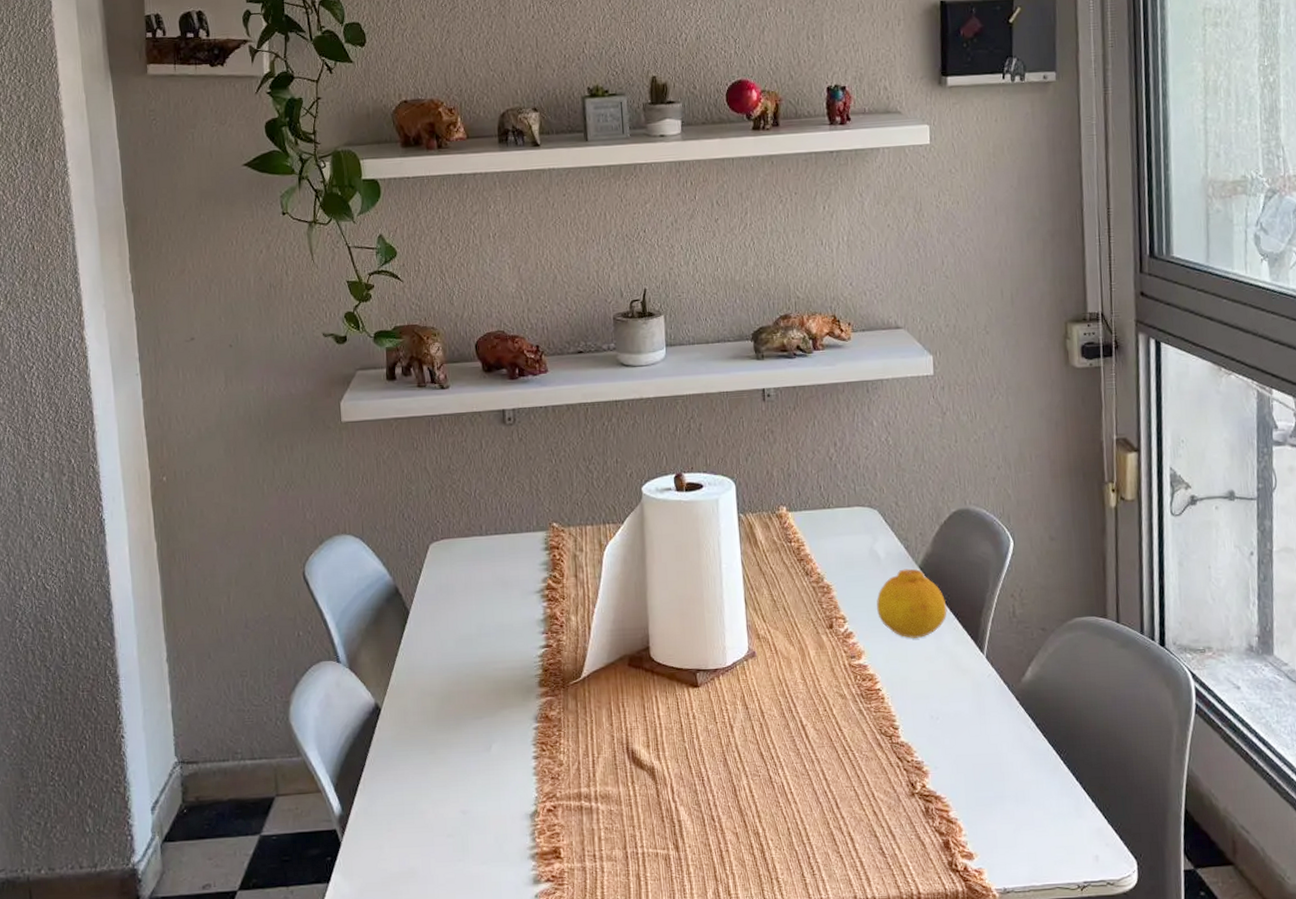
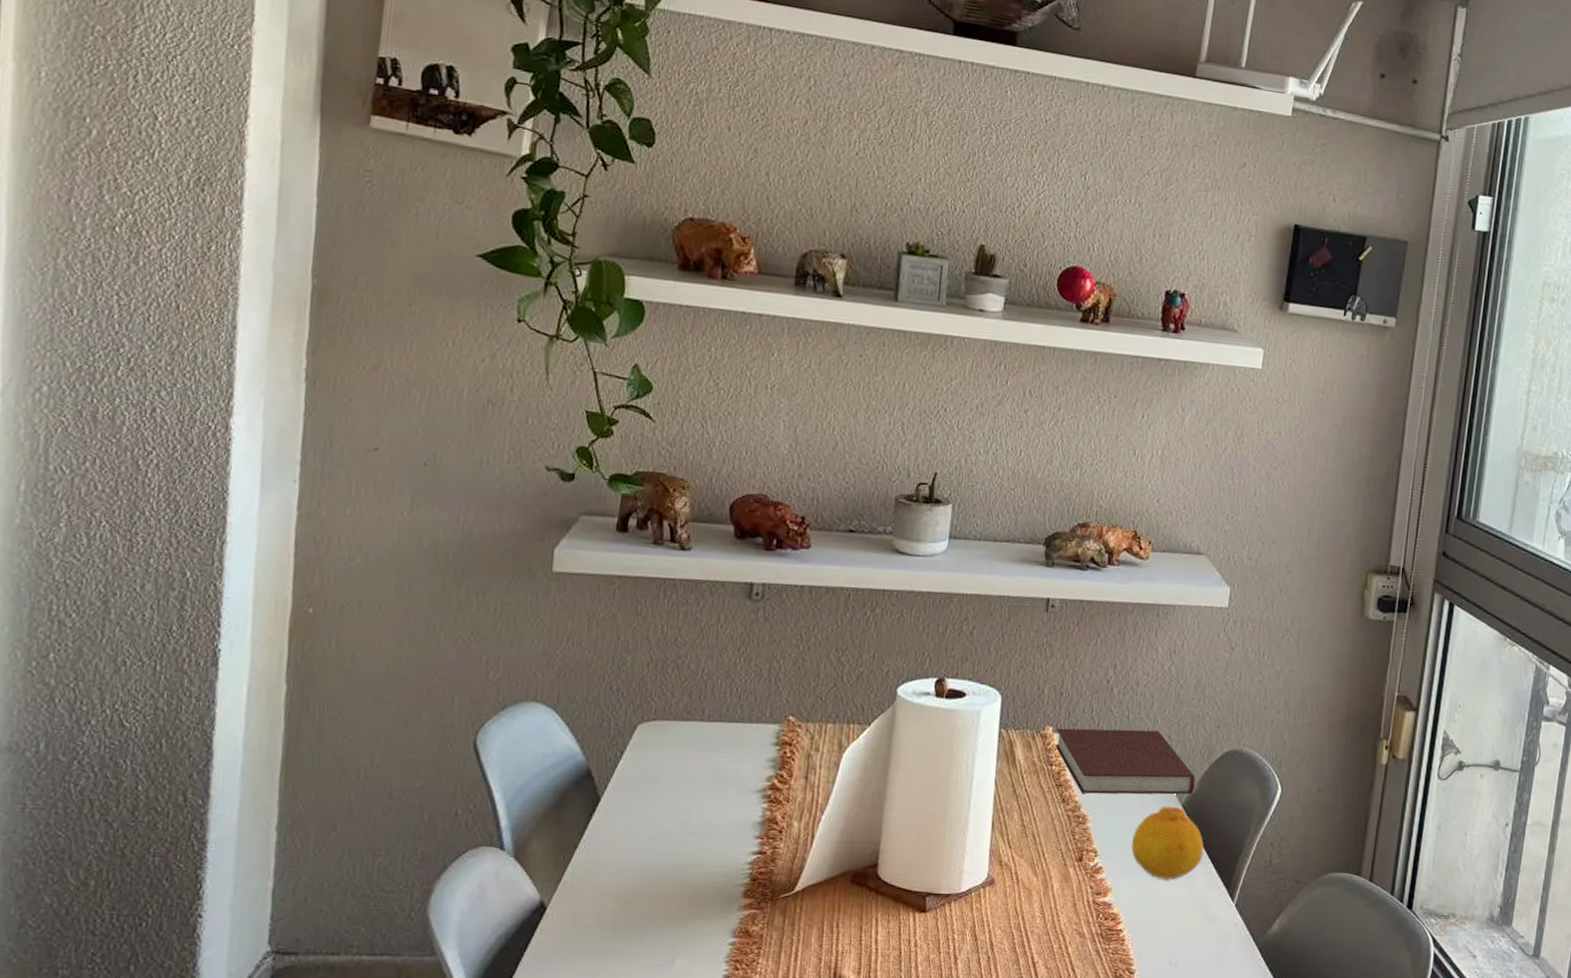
notebook: none [790,499,929,565] -> present [1055,728,1195,795]

